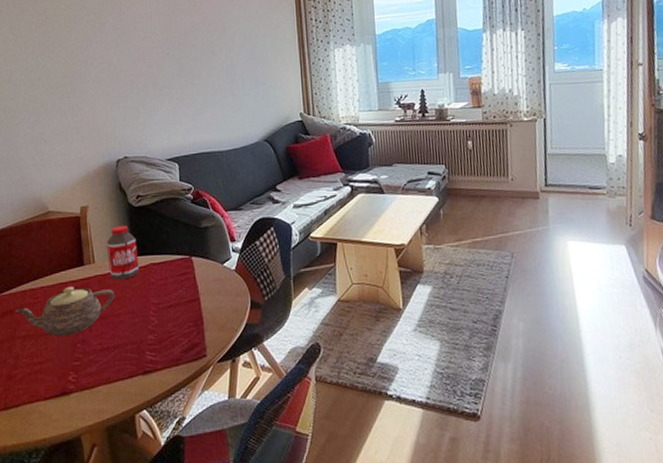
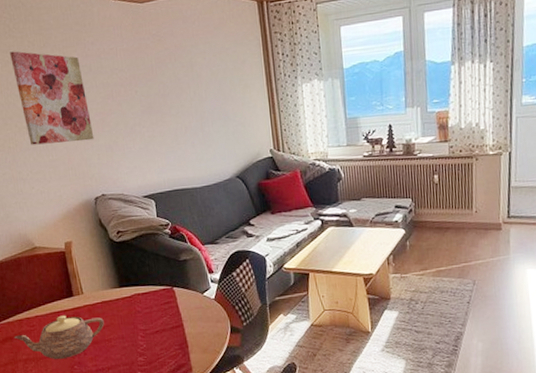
wall art: none [45,14,122,106] -> present [10,51,94,145]
bottle: present [106,225,139,280] -> none [92,259,125,309]

